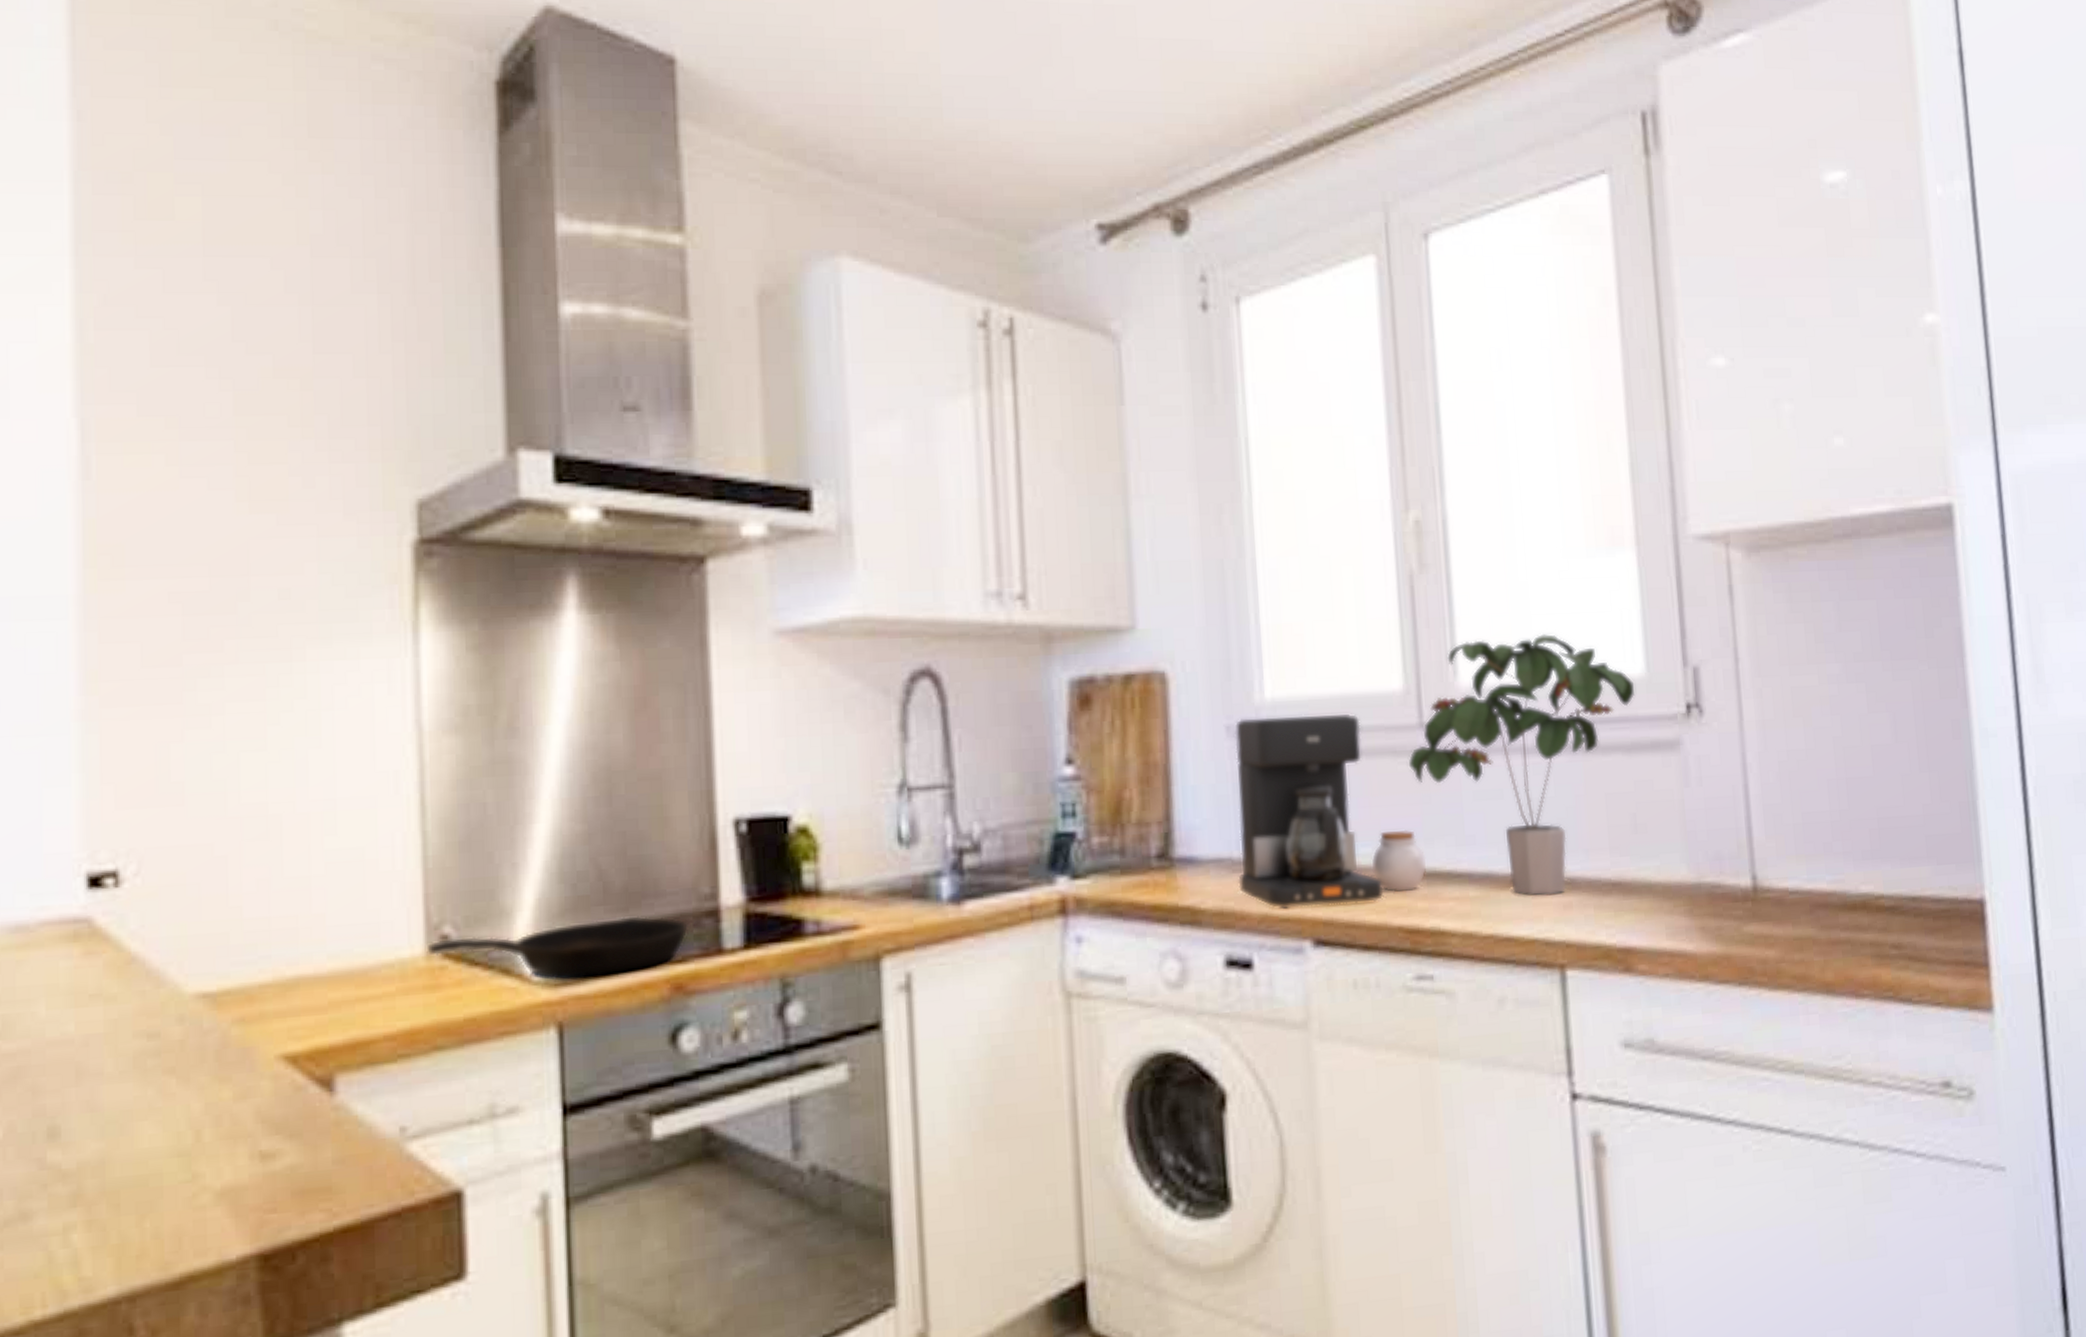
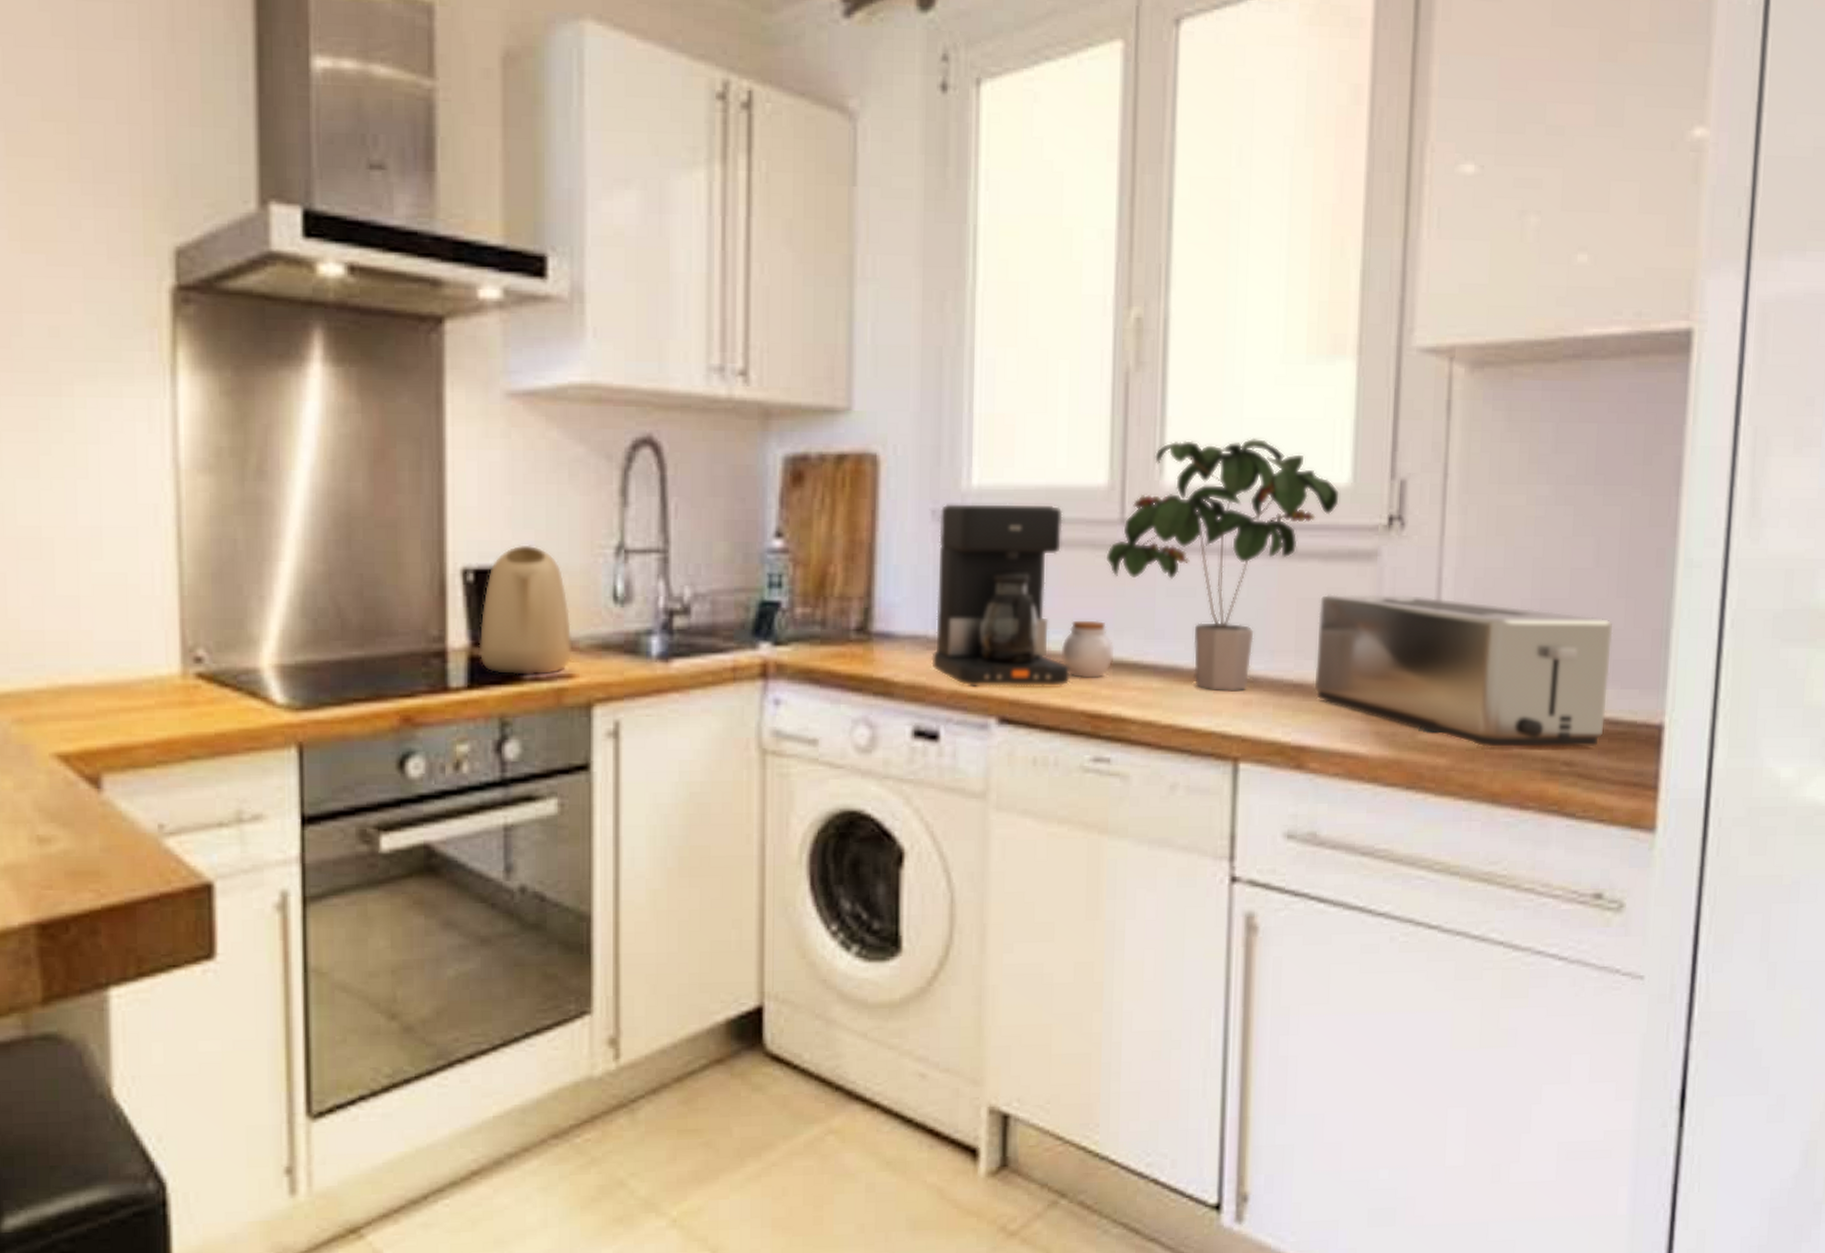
frying pan: present [426,916,689,979] -> none [182,652,418,704]
kettle: none [754,788,857,931] -> present [478,545,573,675]
toaster: none [1627,782,1928,935] -> present [1314,594,1613,748]

